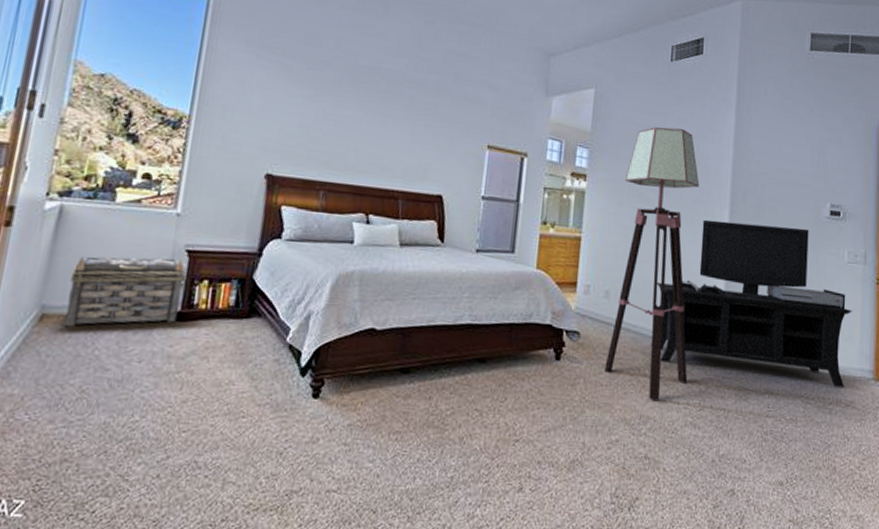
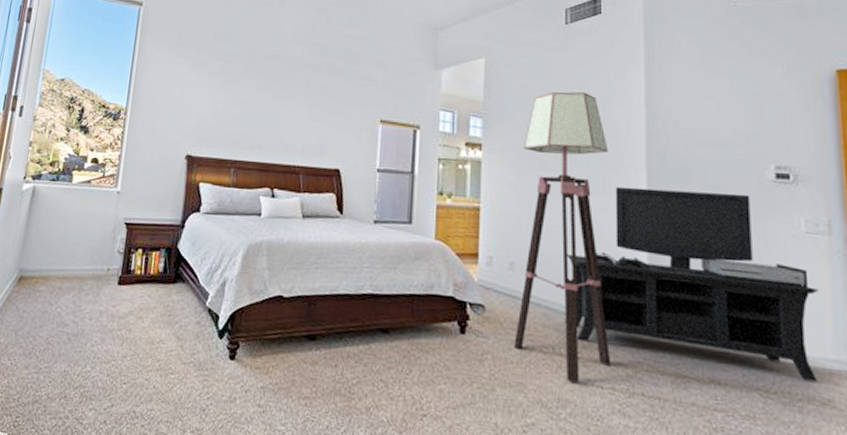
basket: present [64,256,186,327] -> none [36,229,125,288]

